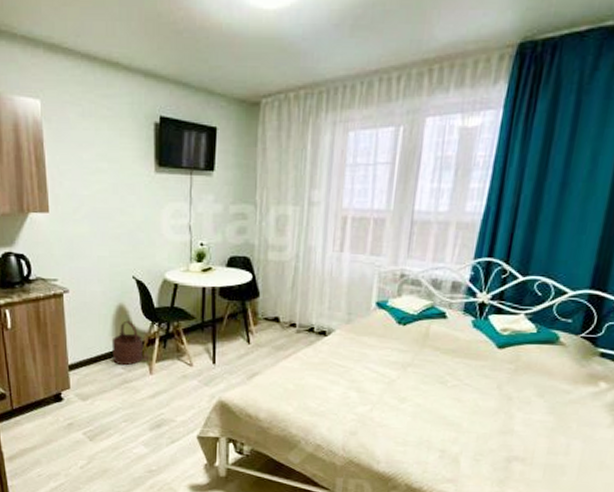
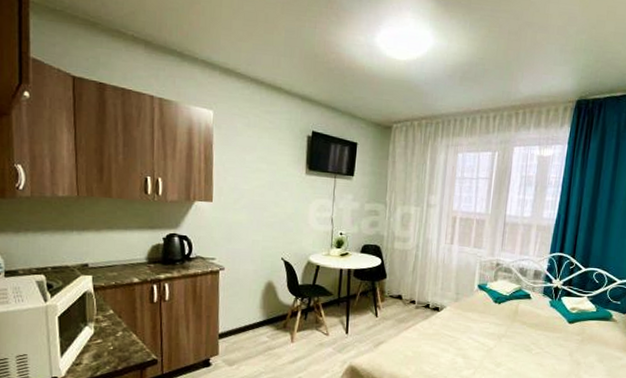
wooden bucket: present [111,320,143,366] -> none [259,295,287,335]

